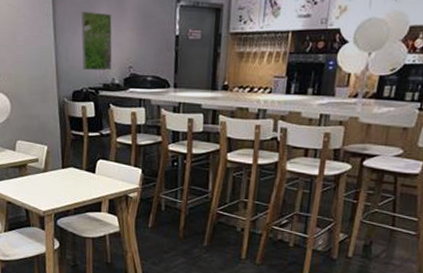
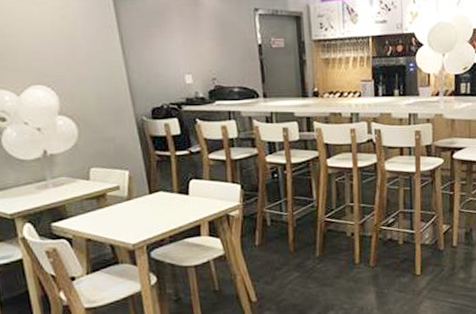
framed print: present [81,11,112,71] -> none [150,22,193,86]

